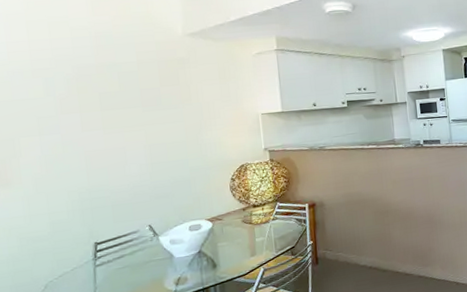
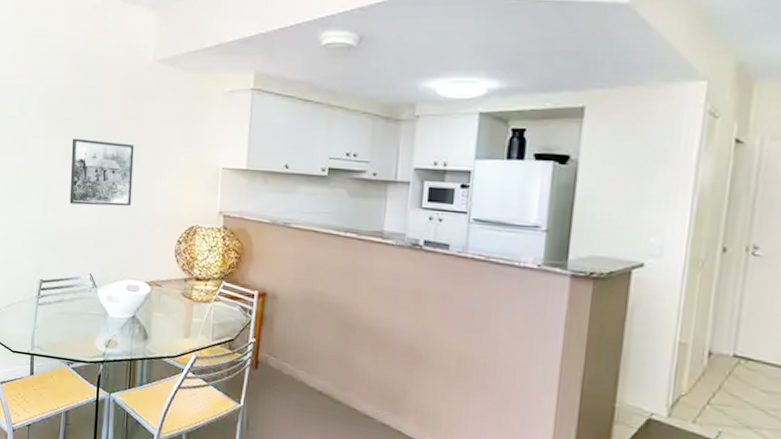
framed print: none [110,106,182,168] -> present [69,138,134,207]

